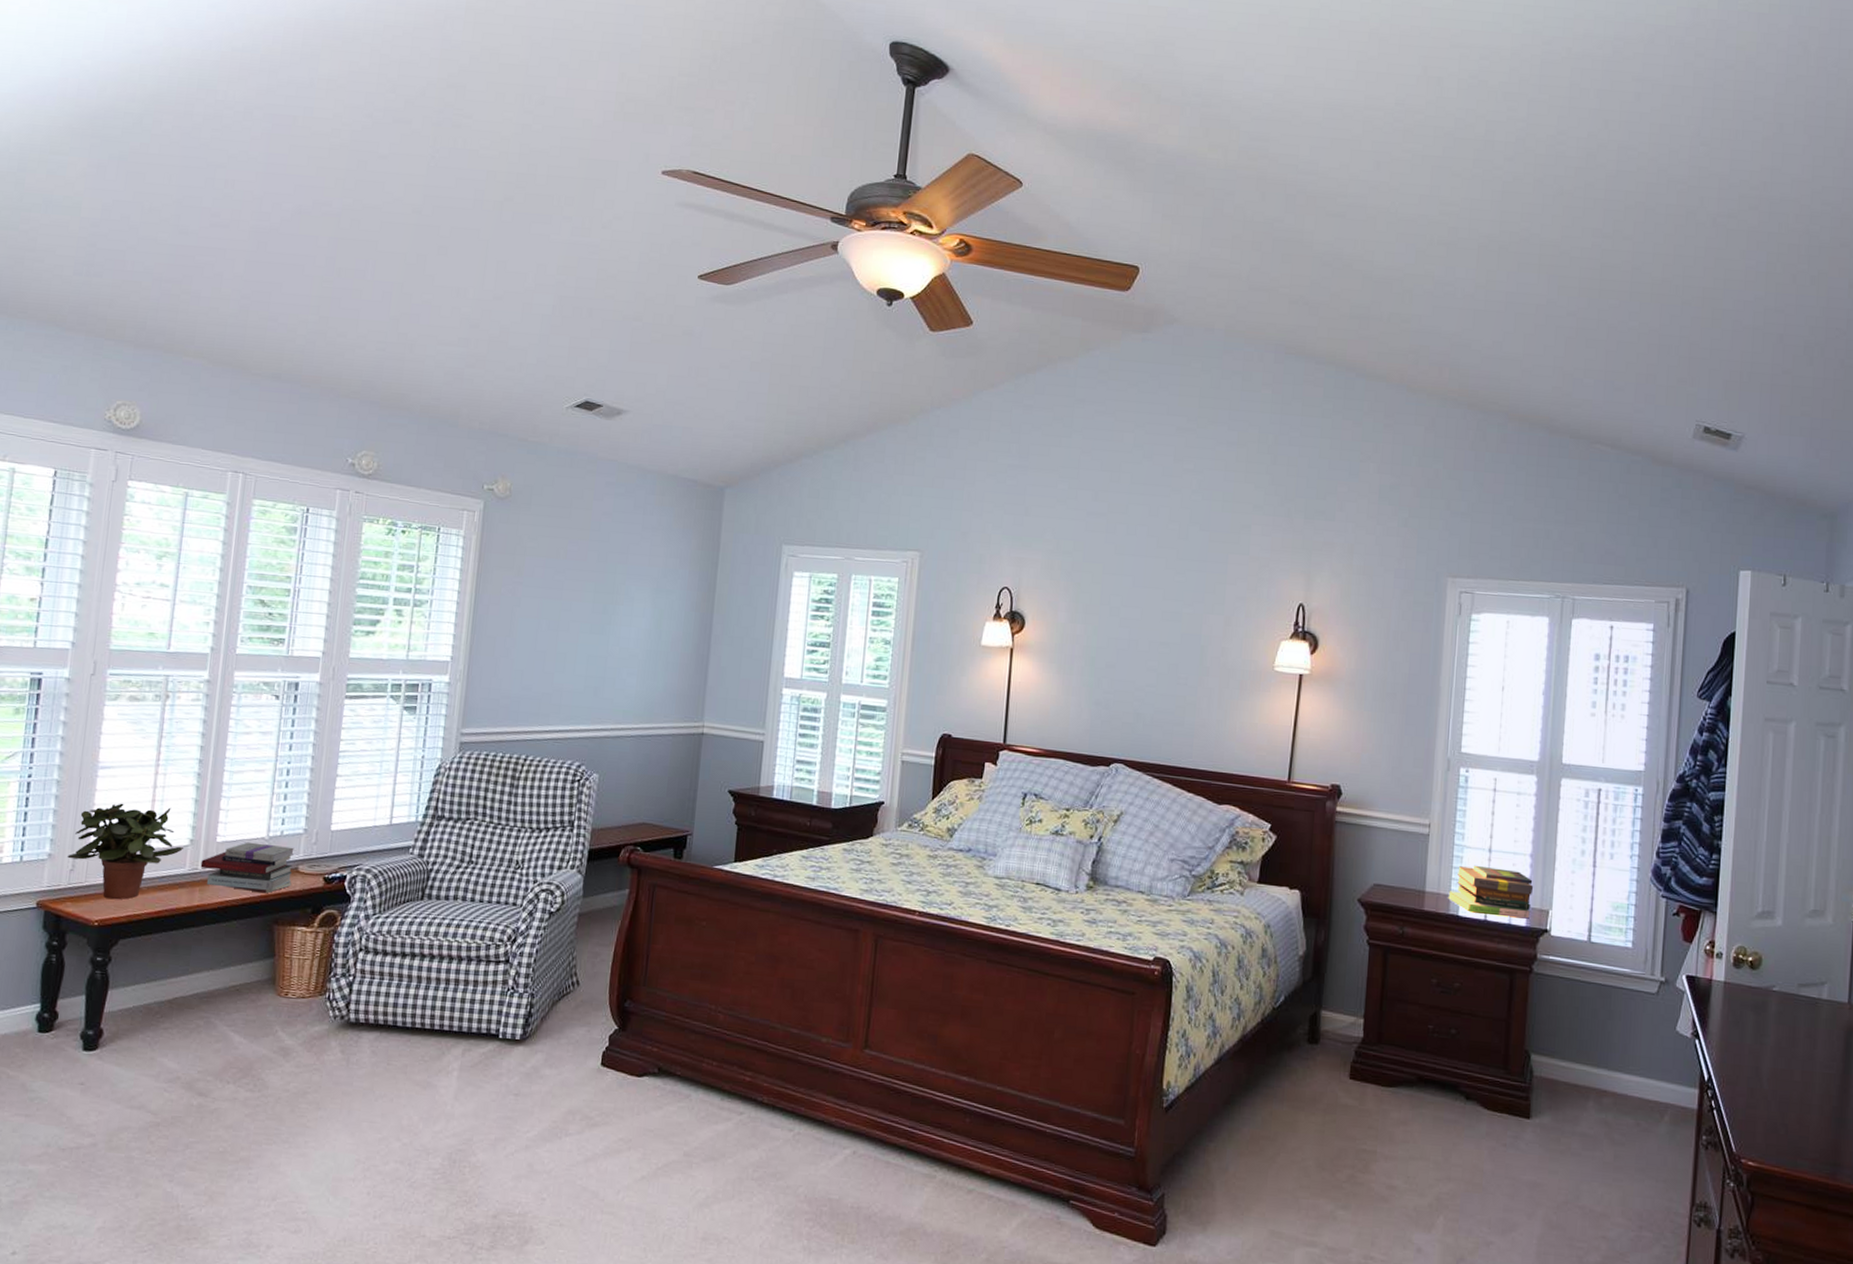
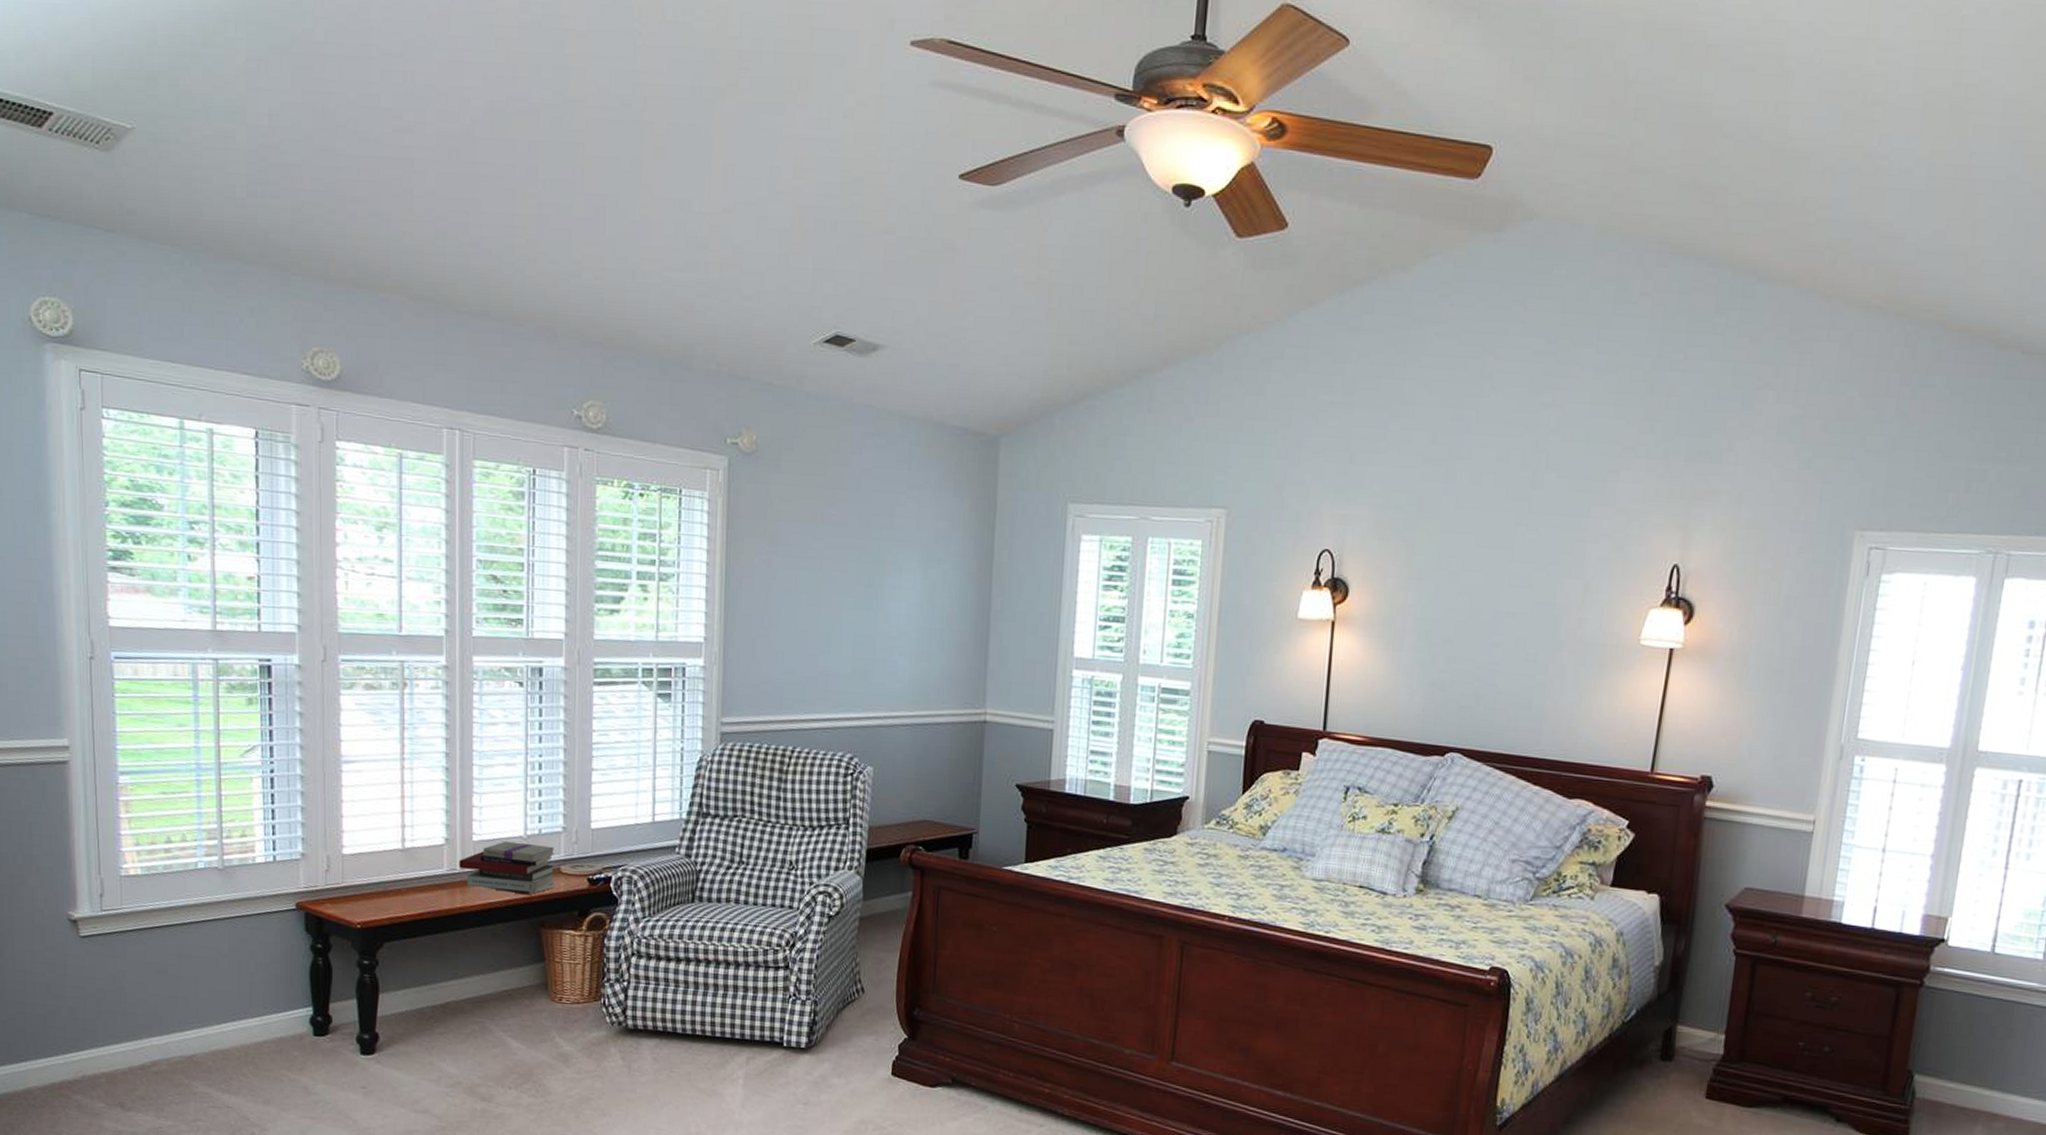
potted plant: present [67,803,183,900] -> none [321,799,439,901]
books: present [1448,865,1534,919] -> none [1831,866,1933,927]

